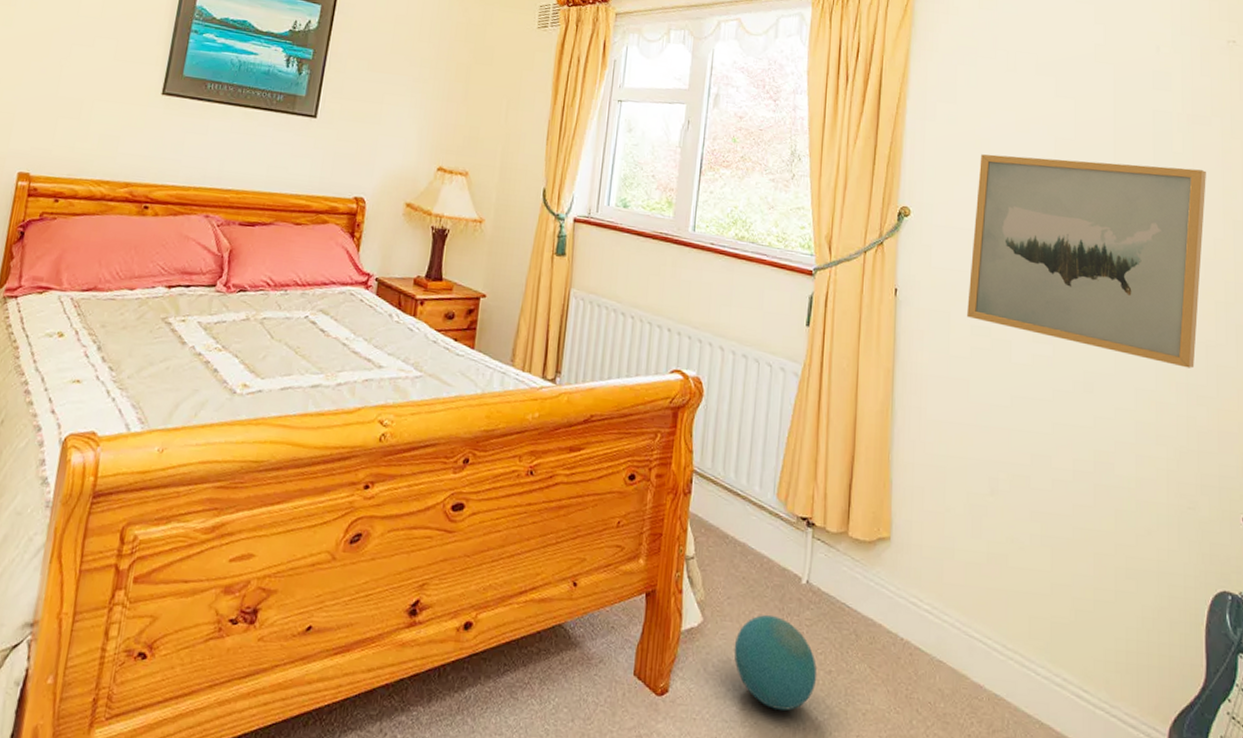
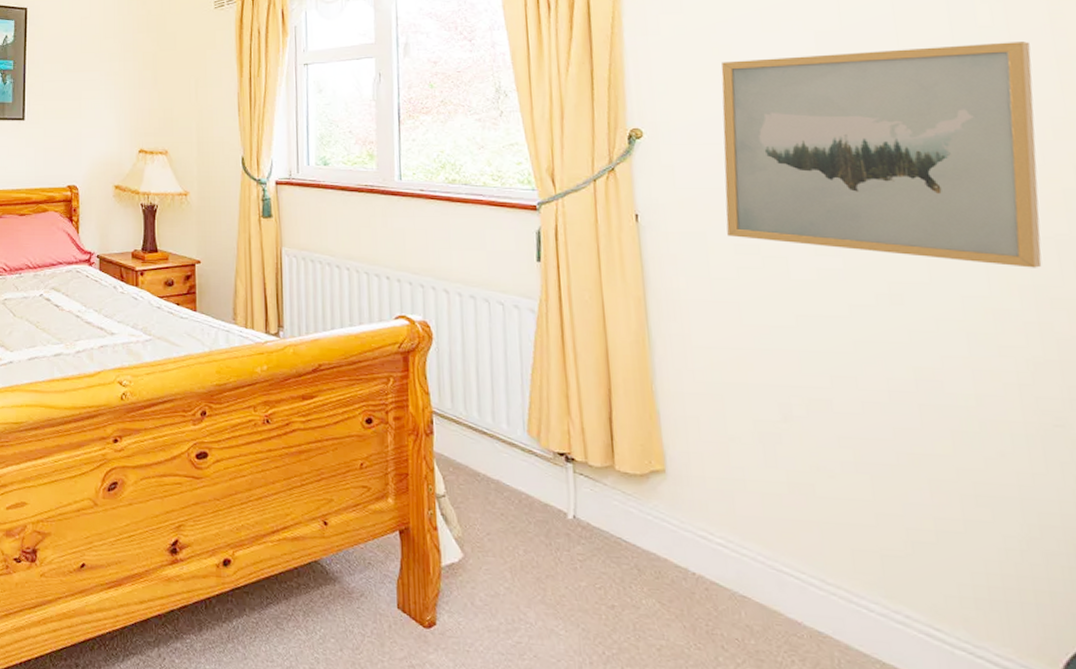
ball: present [734,614,817,711] -> none [500,550,599,645]

